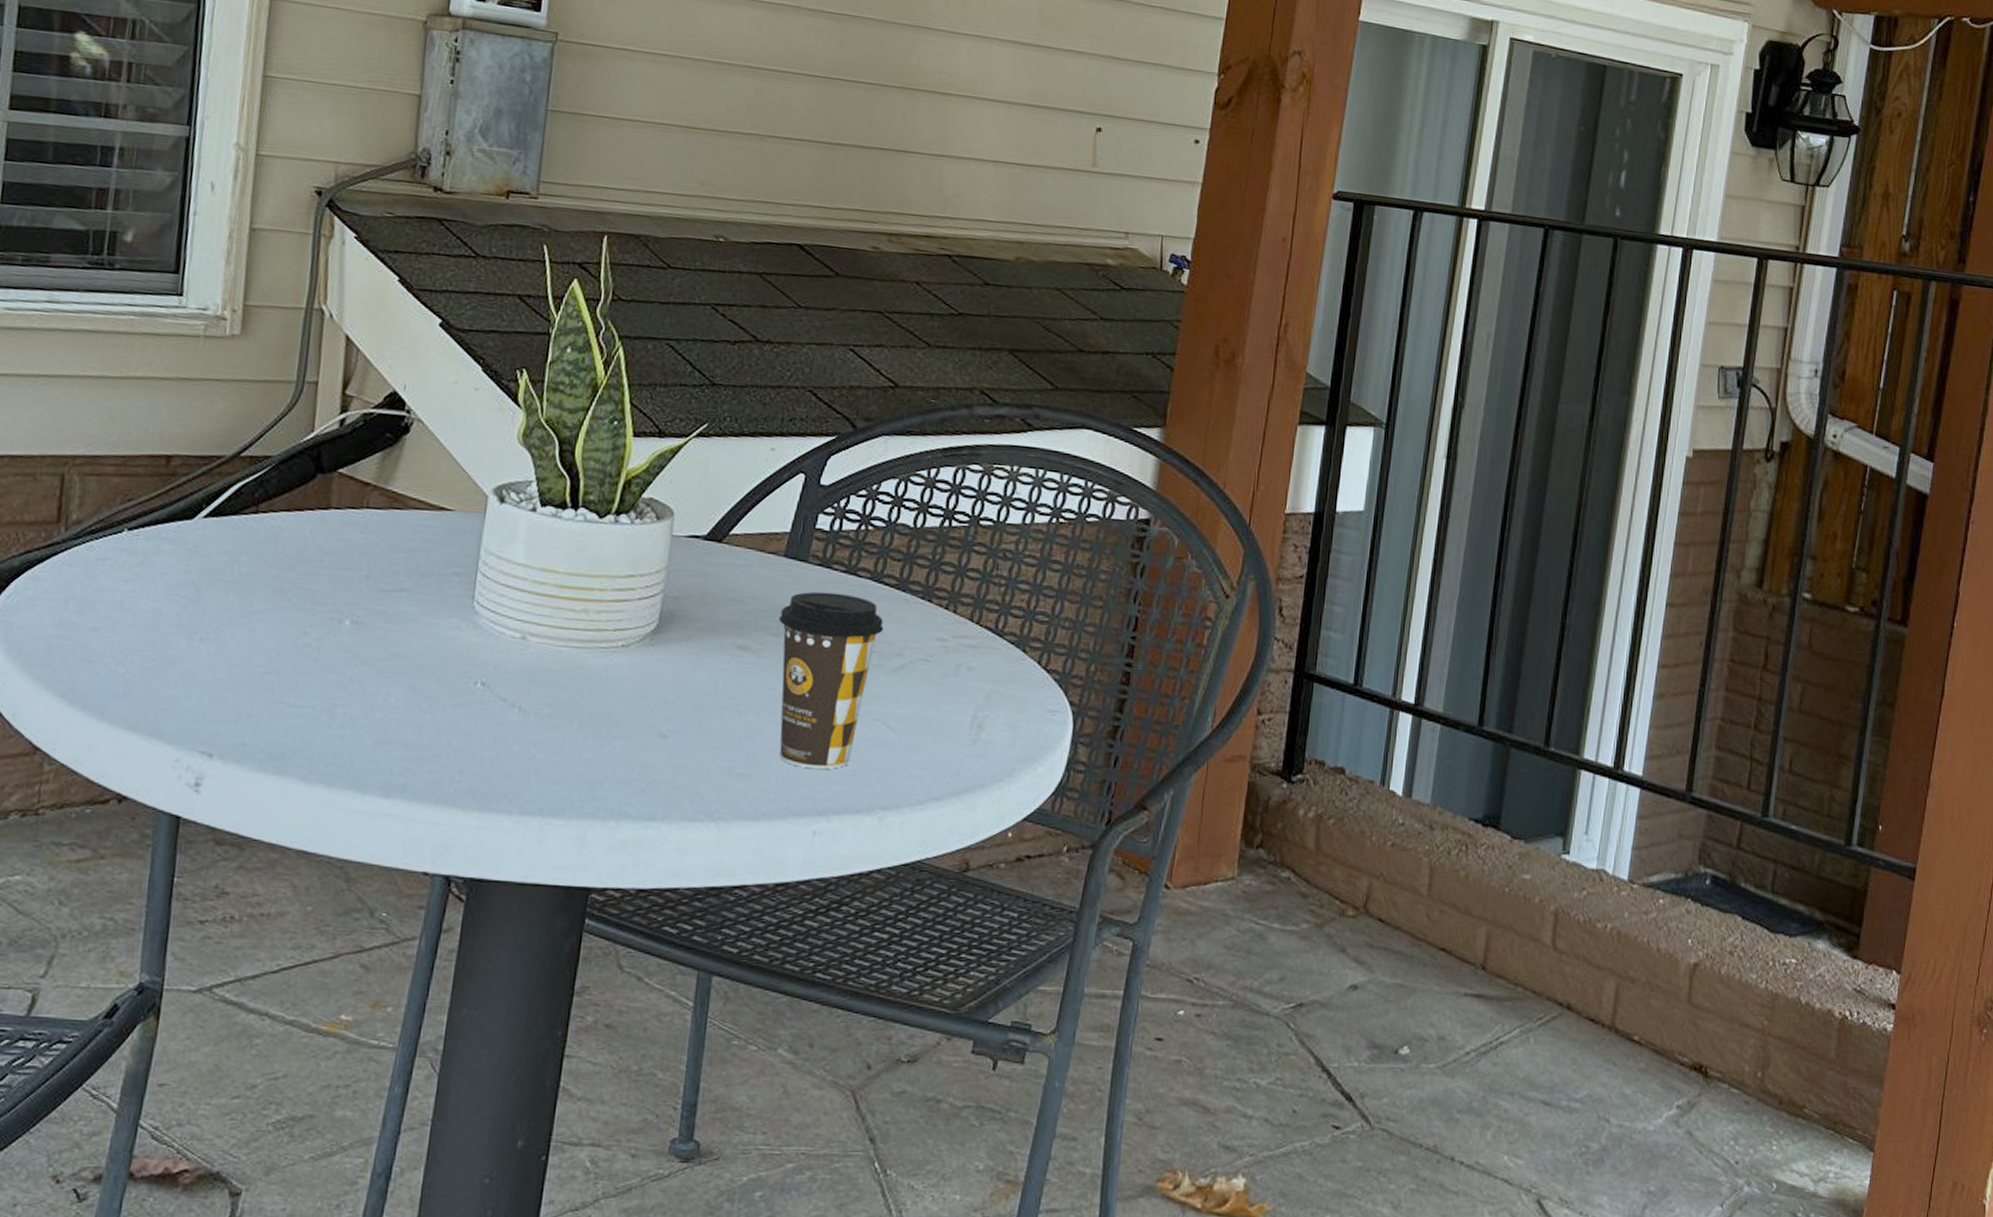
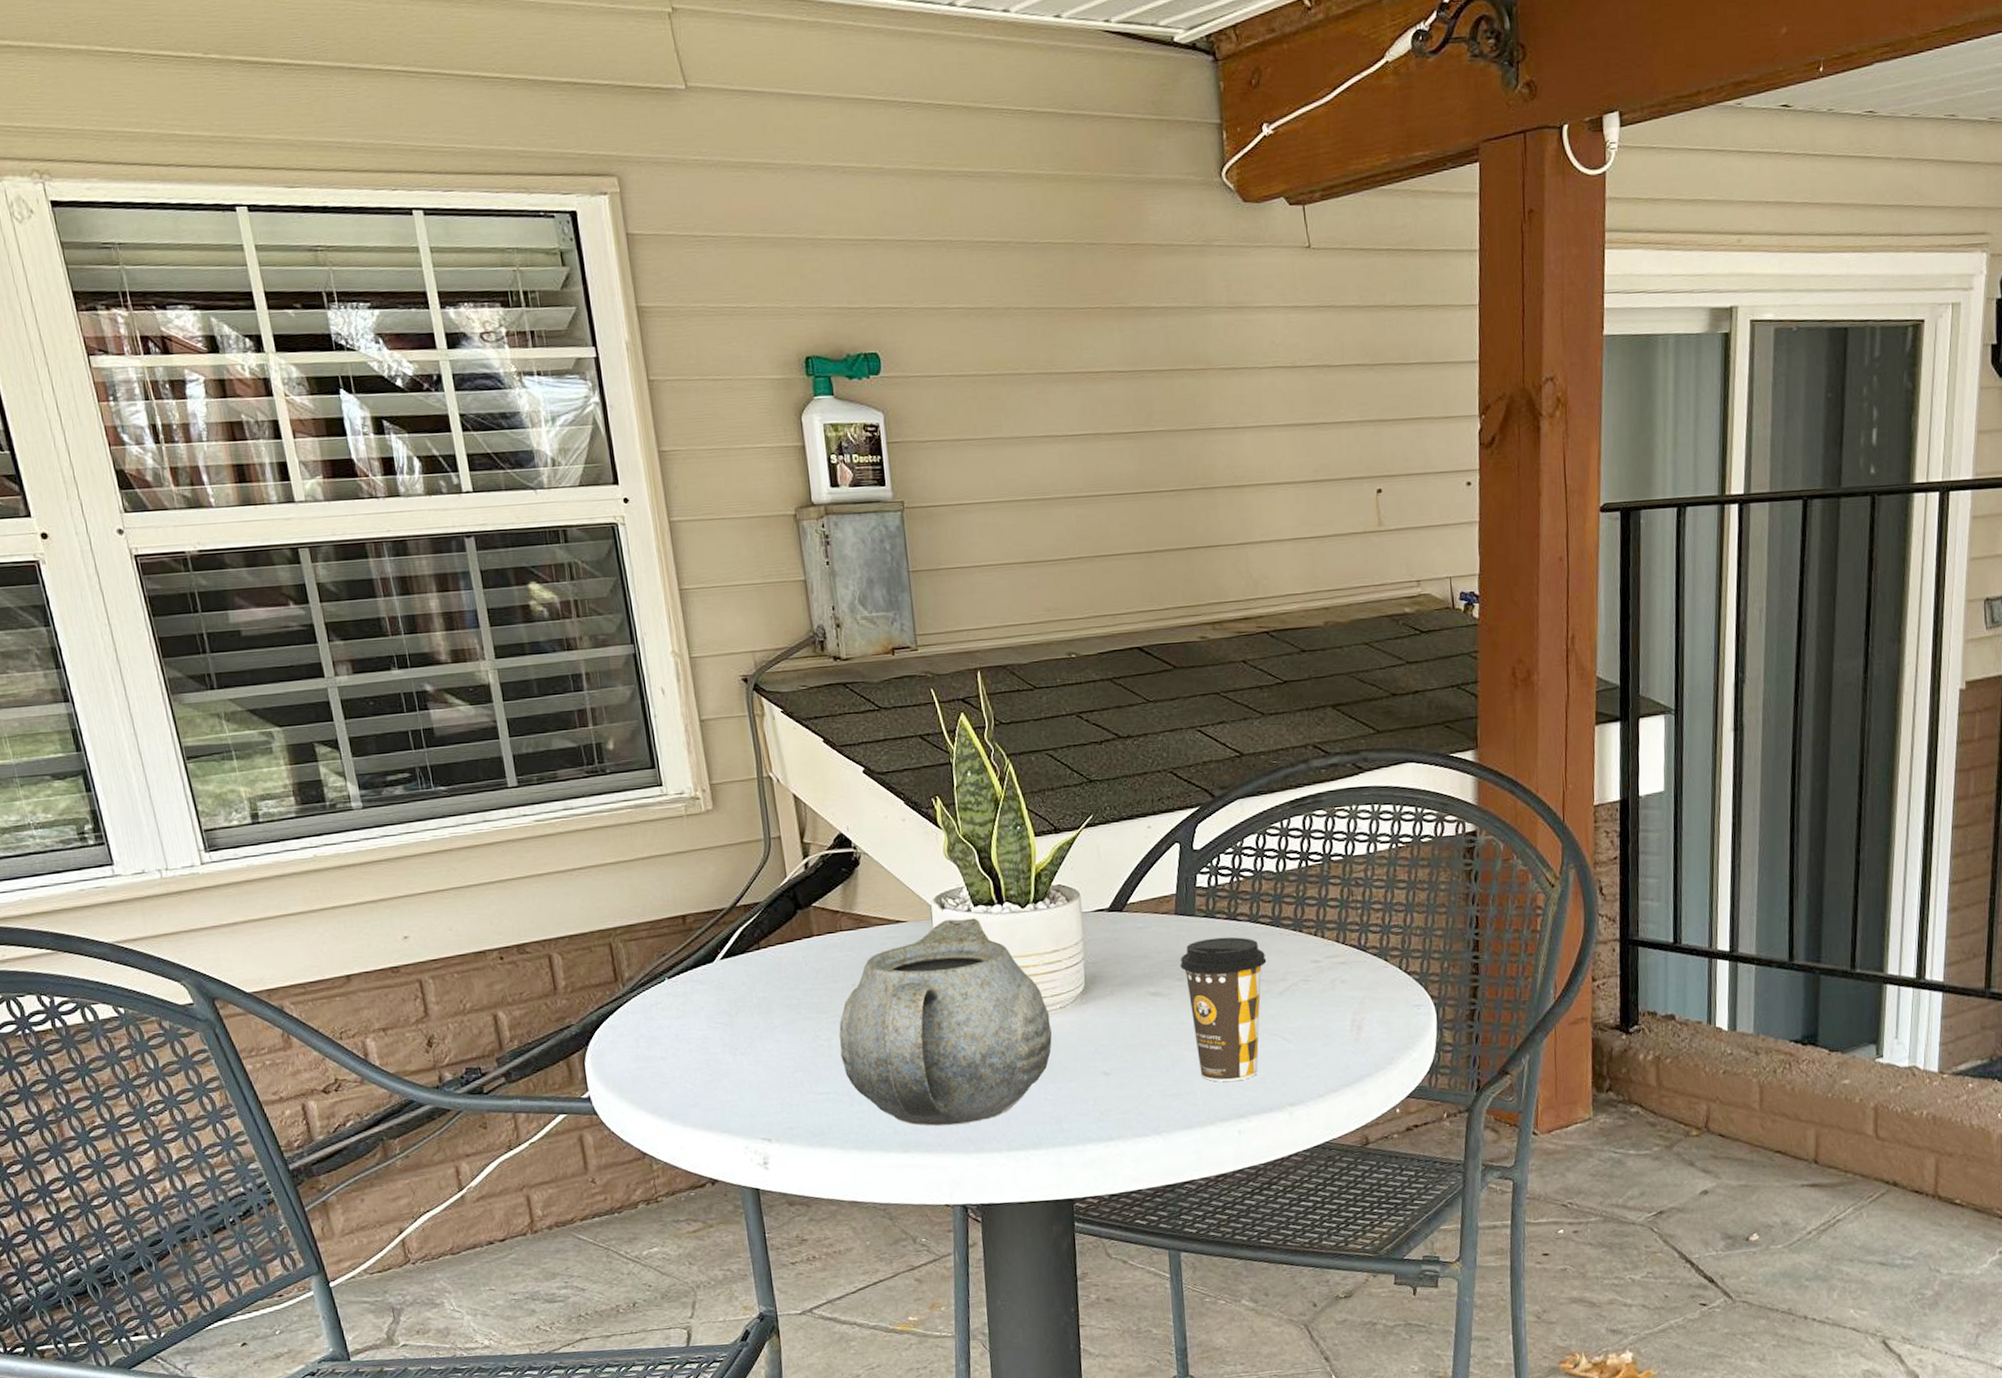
teapot: none [330,517,608,772] -> present [839,918,1053,1126]

